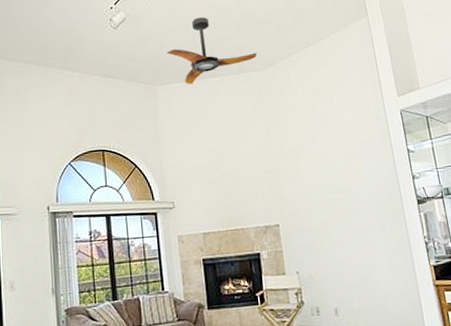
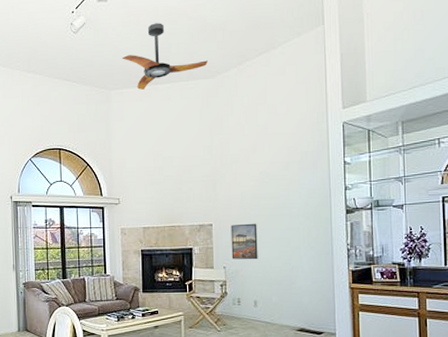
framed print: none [299,220,333,263] -> present [231,223,258,260]

